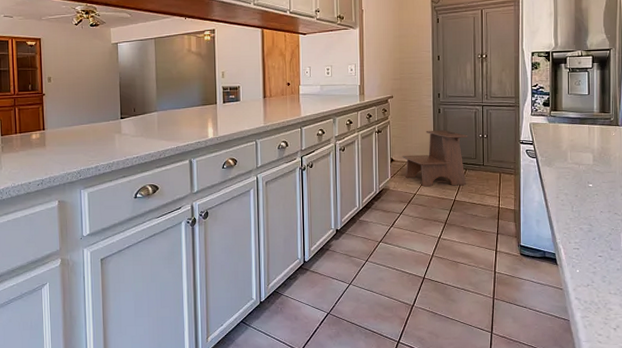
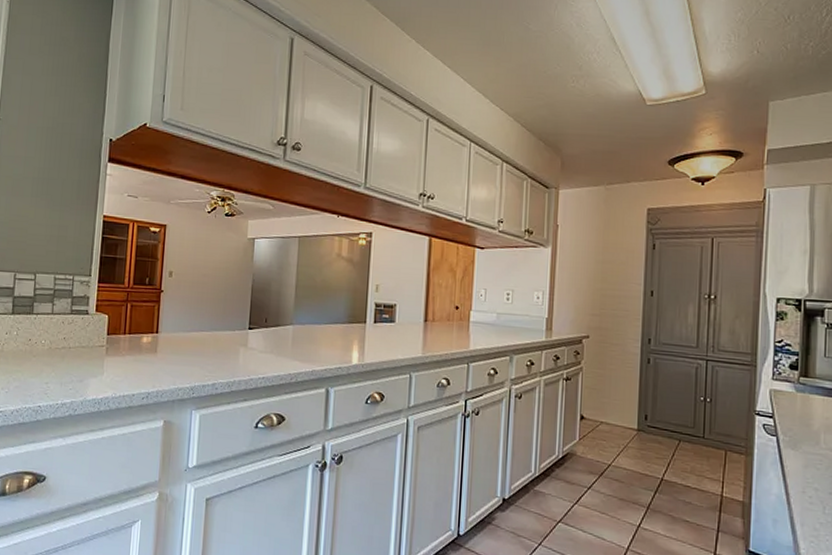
step stool: present [402,129,468,187] -> none [595,384,685,462]

